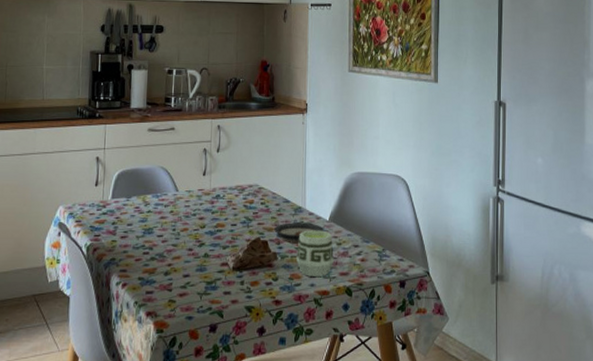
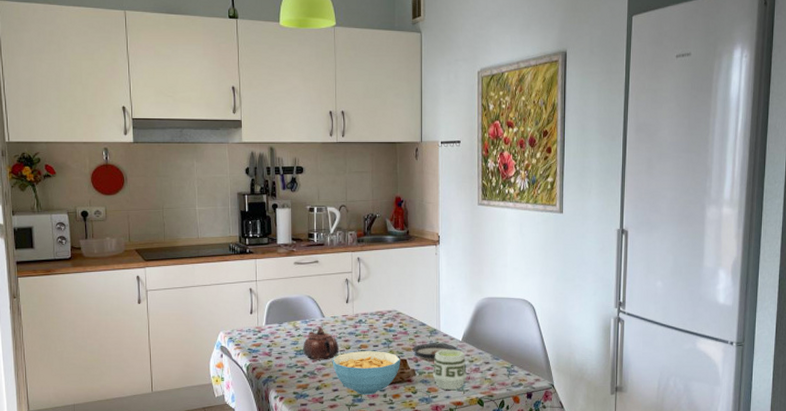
teapot: none [152,201,192,241] -> present [303,326,339,360]
cereal bowl: none [184,230,262,282] -> present [332,350,401,395]

